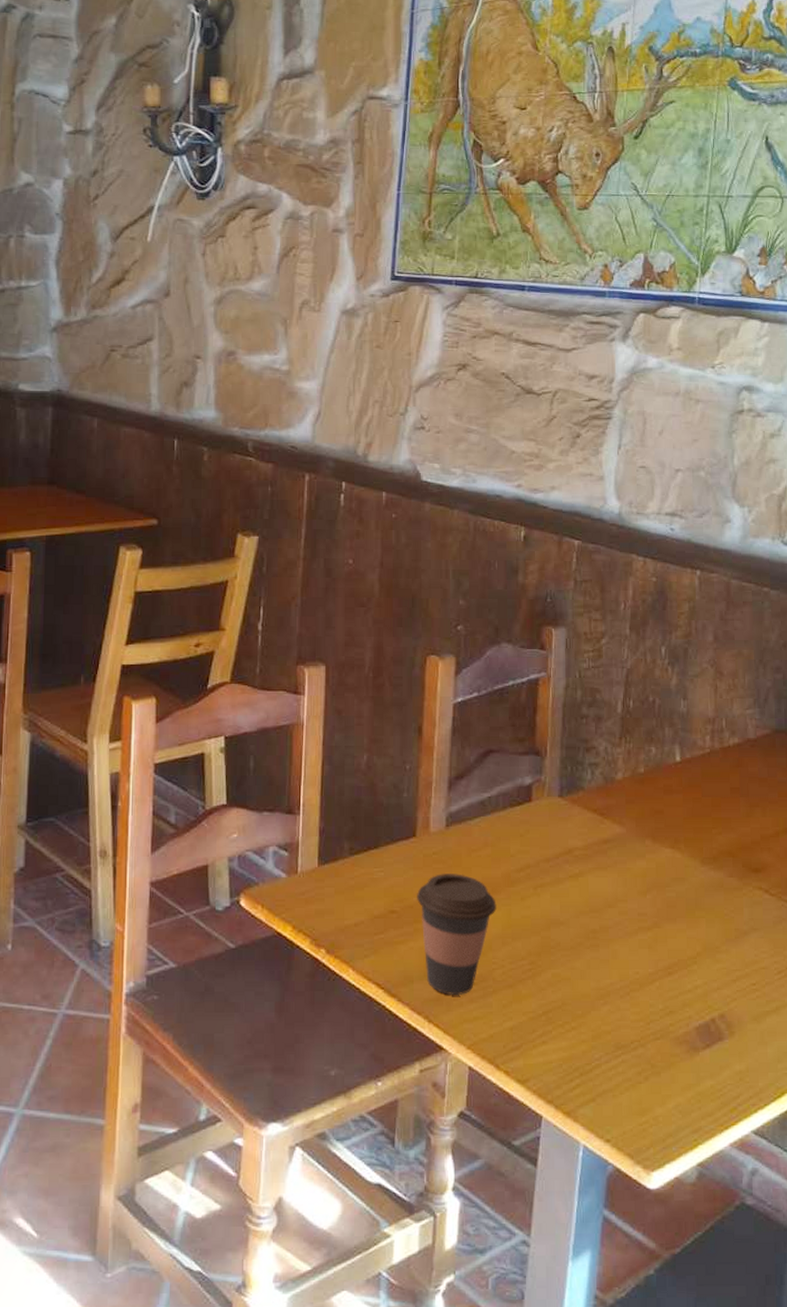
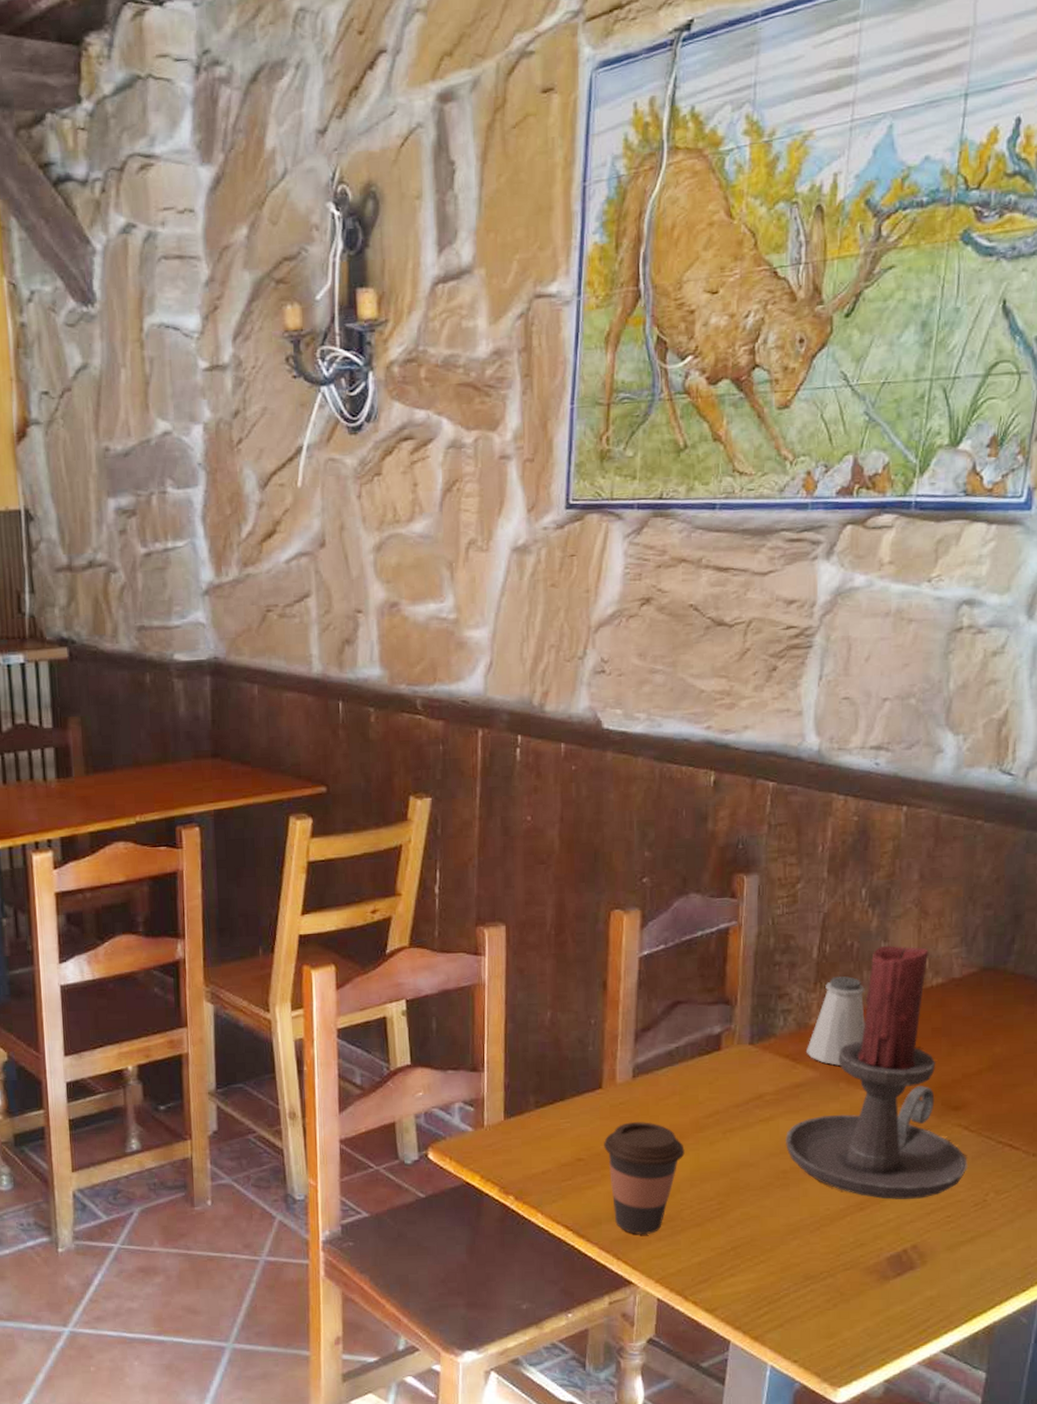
candle holder: none [595,703,769,964] -> present [786,945,967,1200]
saltshaker: none [613,732,668,822] -> present [807,976,865,1066]

